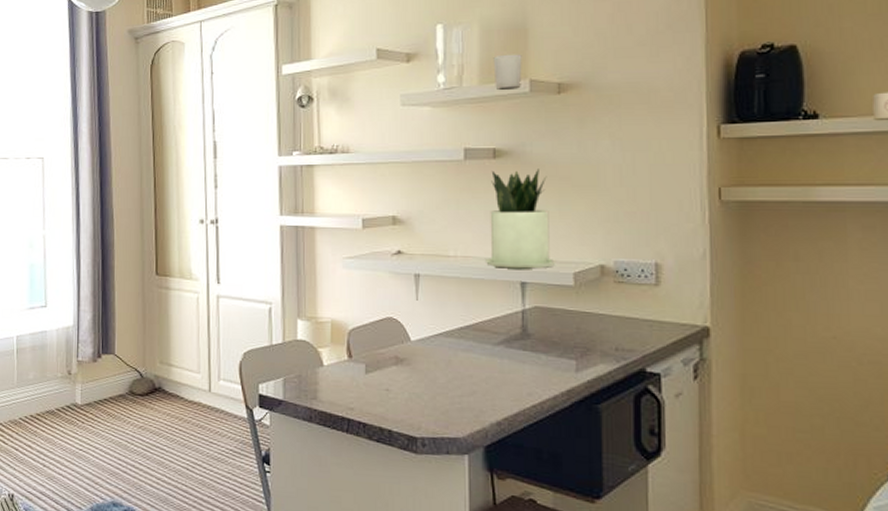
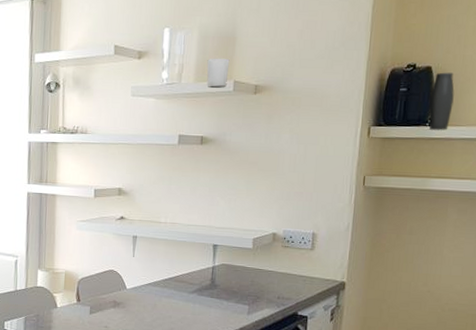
planter: present [484,169,556,269] -> none [187,154,241,235]
vase: none [799,50,834,124] -> present [428,72,455,131]

